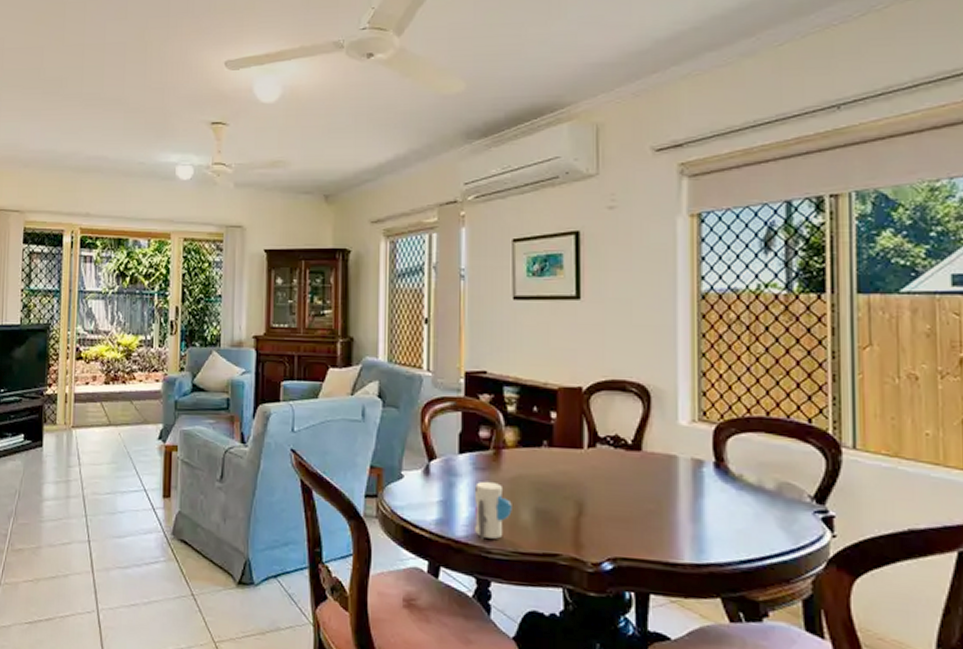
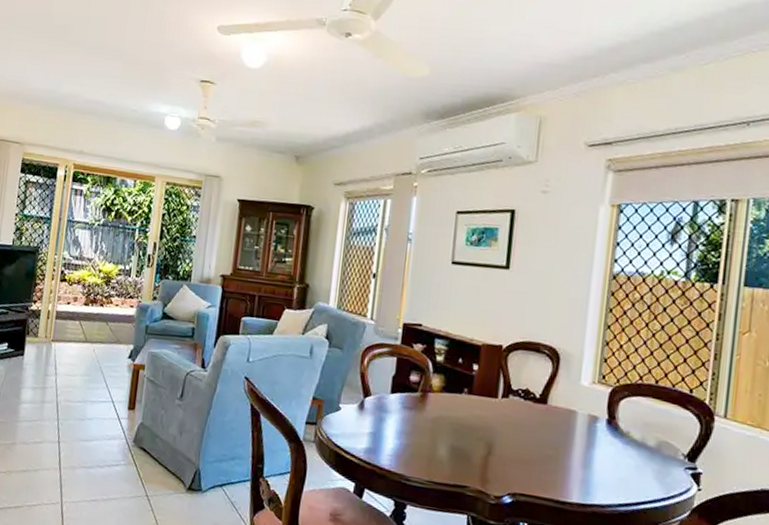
toy: present [474,481,512,539] -> none [398,418,432,469]

